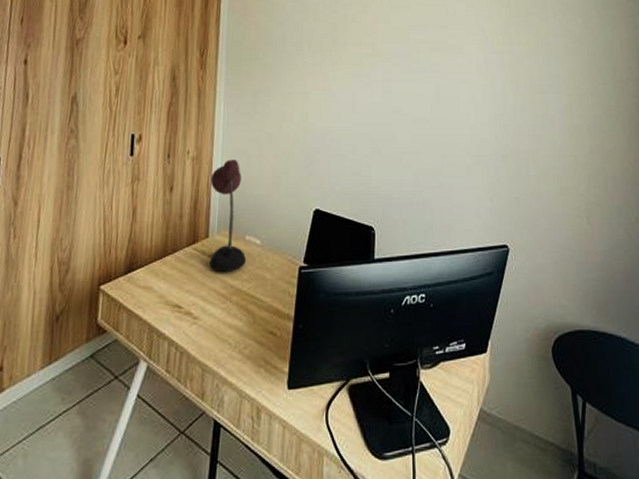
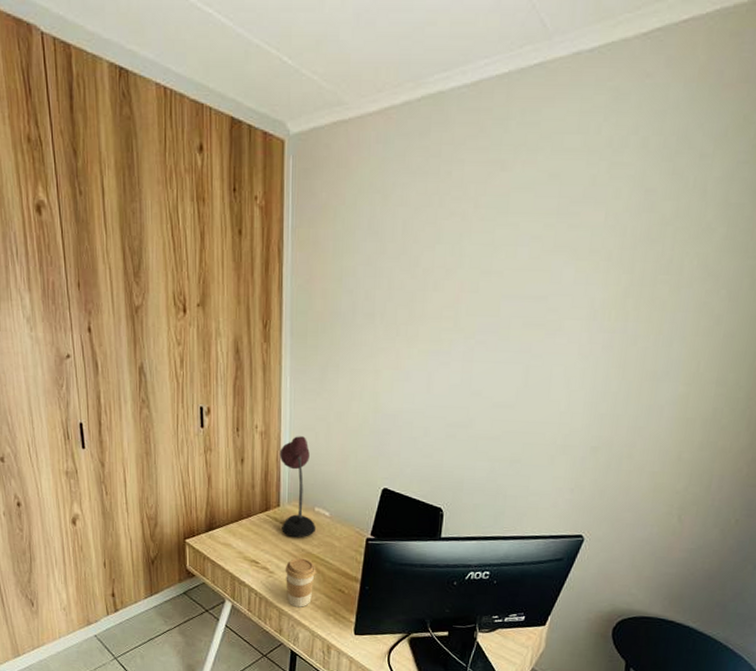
coffee cup: none [211,297,246,360] -> present [285,558,317,607]

